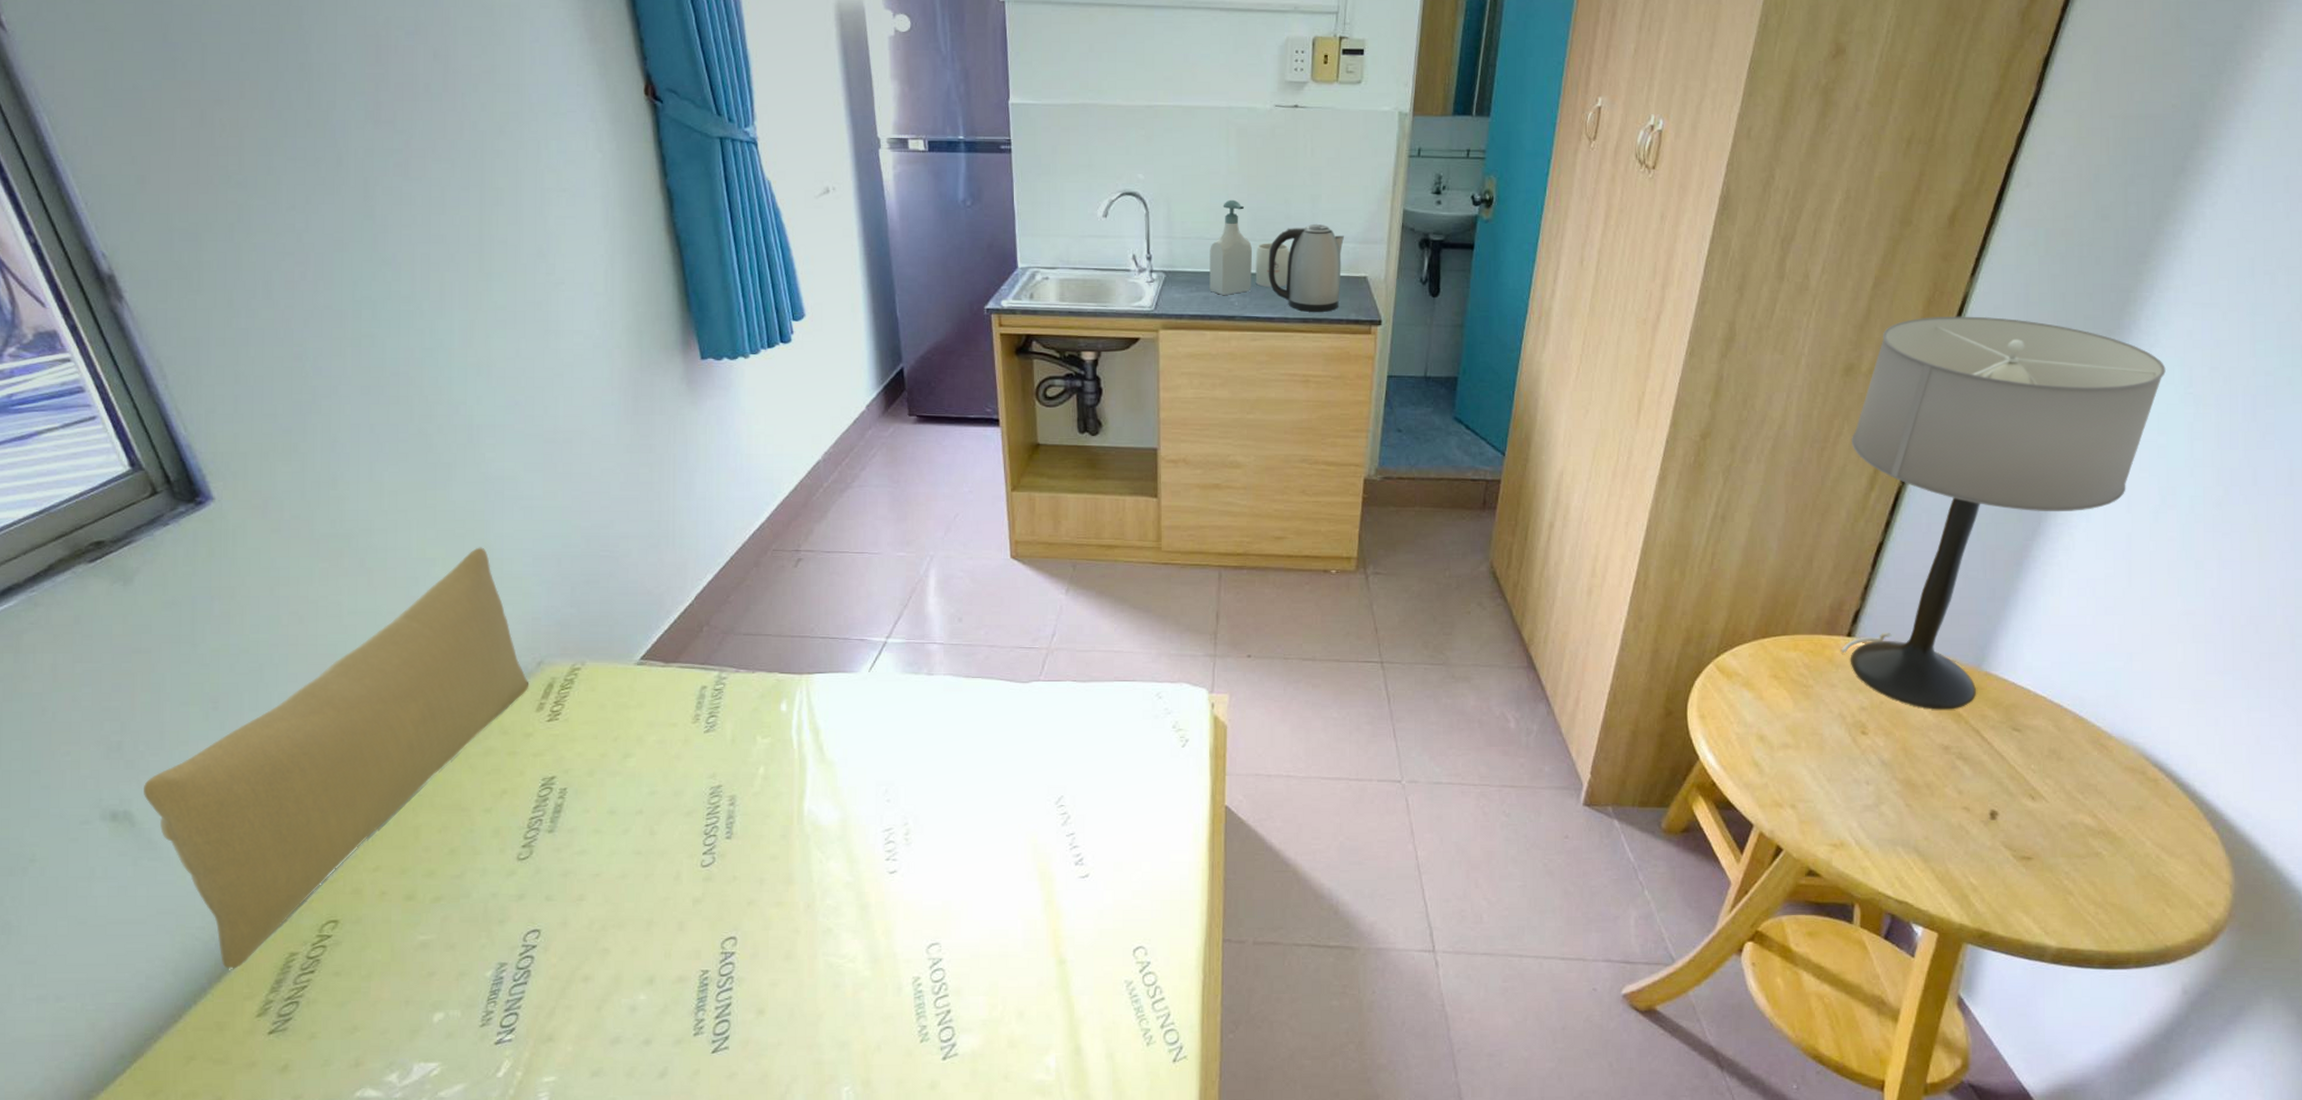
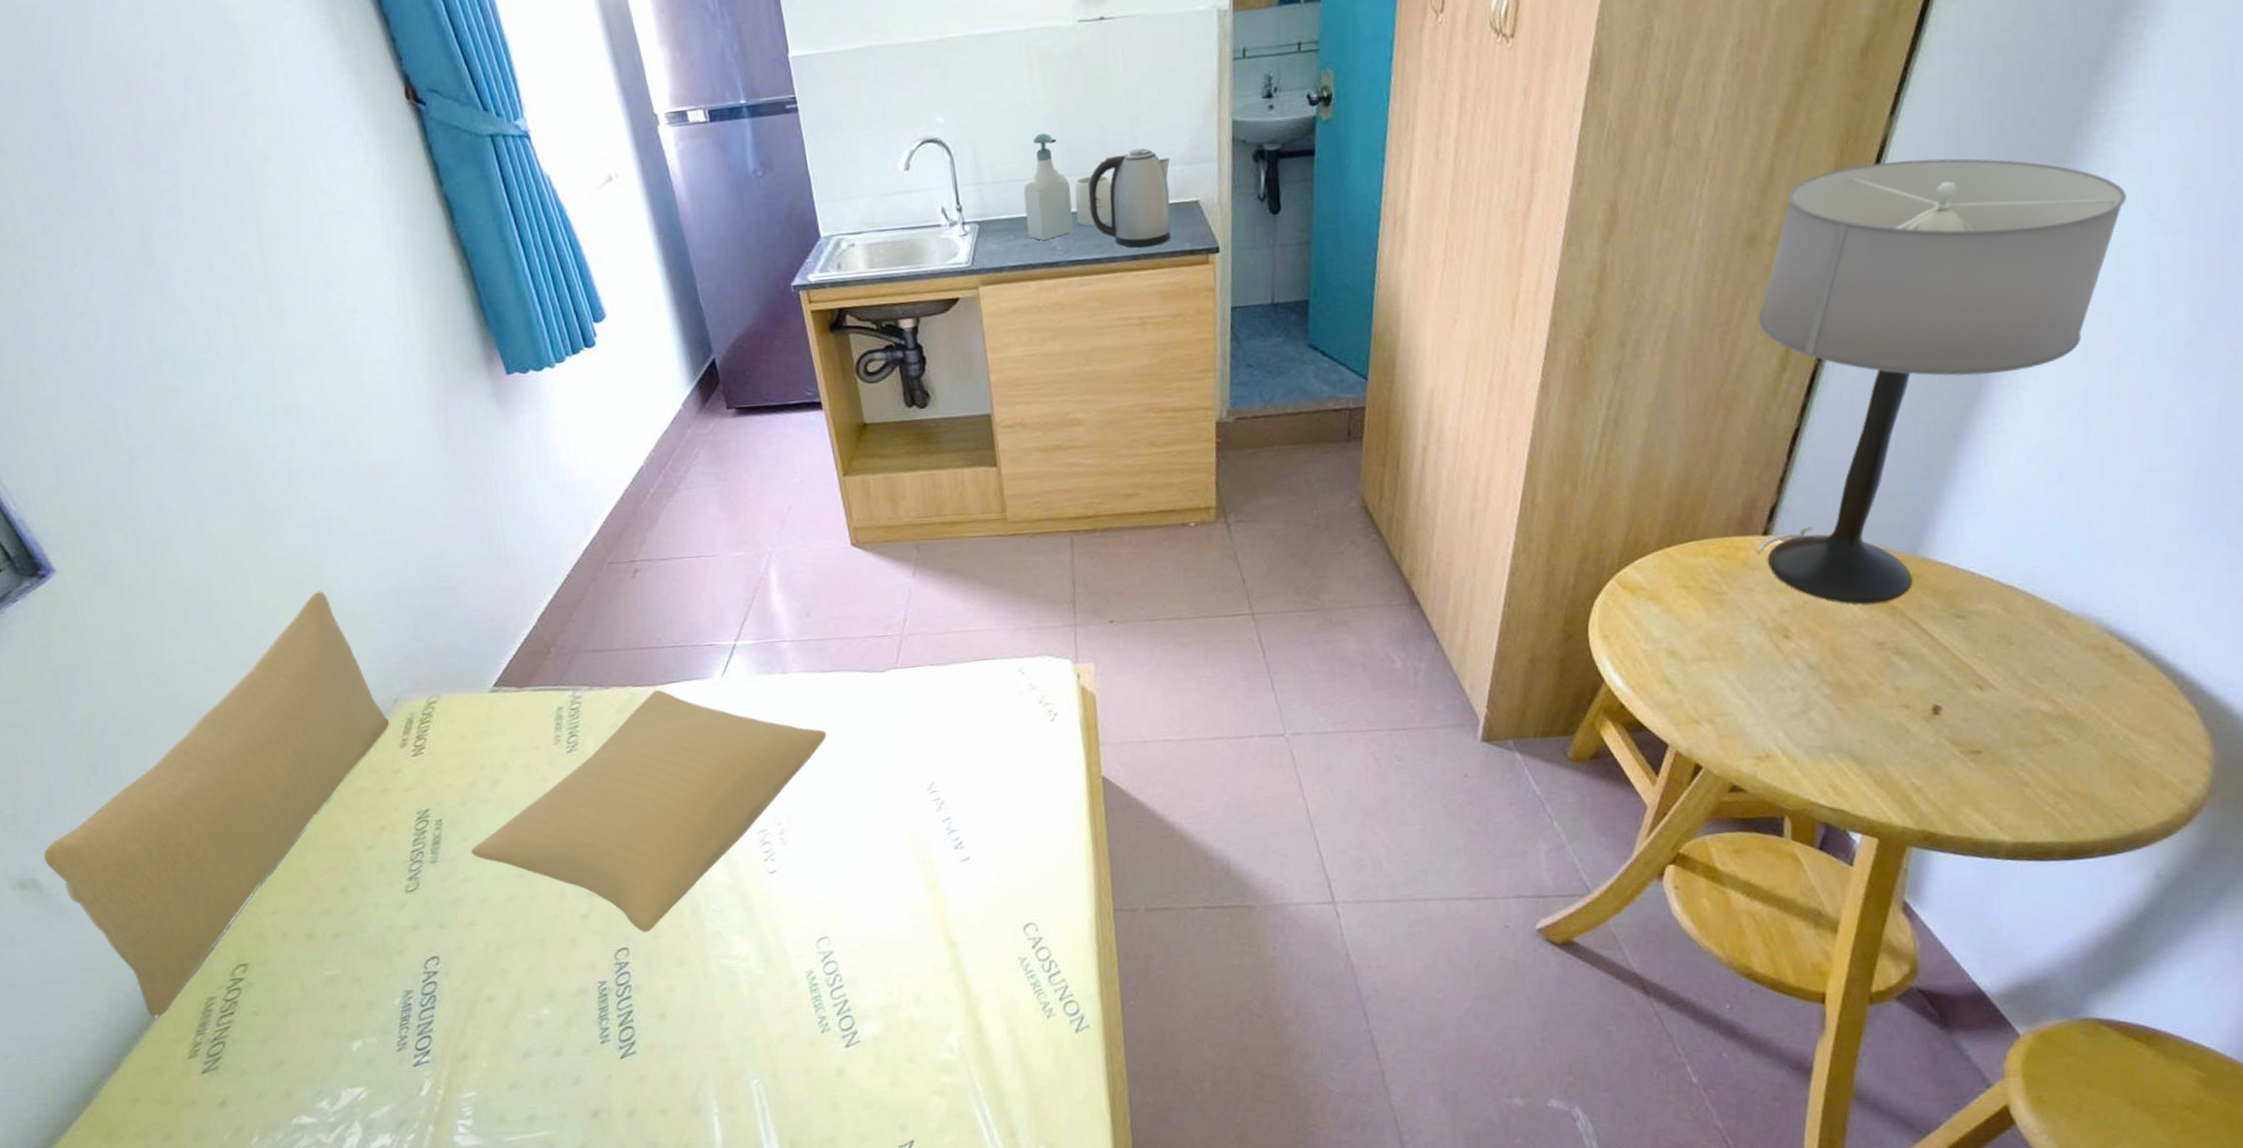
pillow: none [592,679,964,923] -> present [471,690,827,933]

